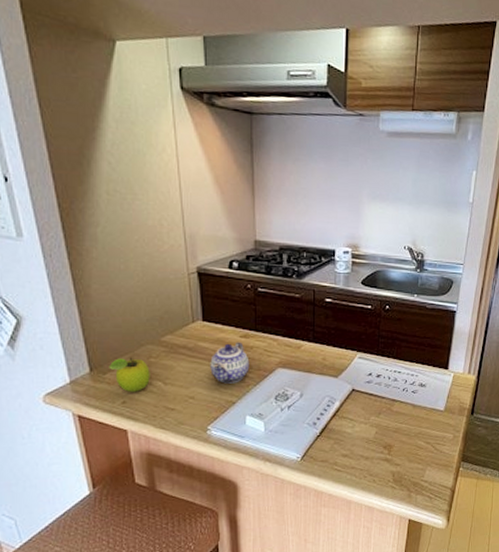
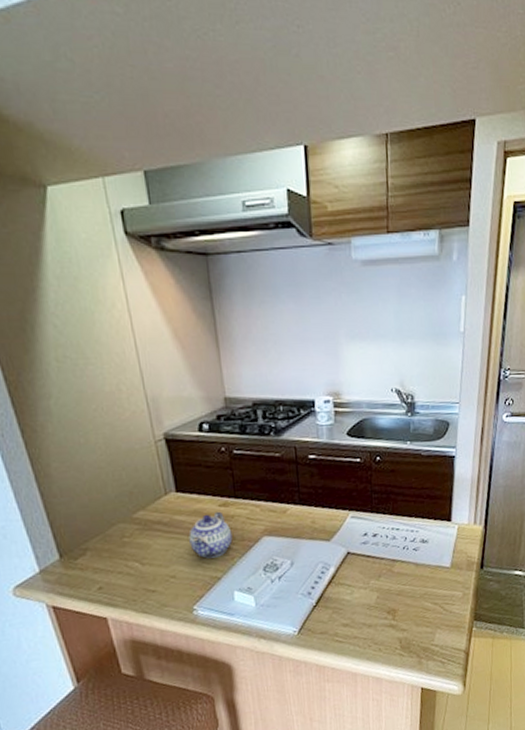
fruit: present [109,357,150,392] -> none [79,538,126,577]

